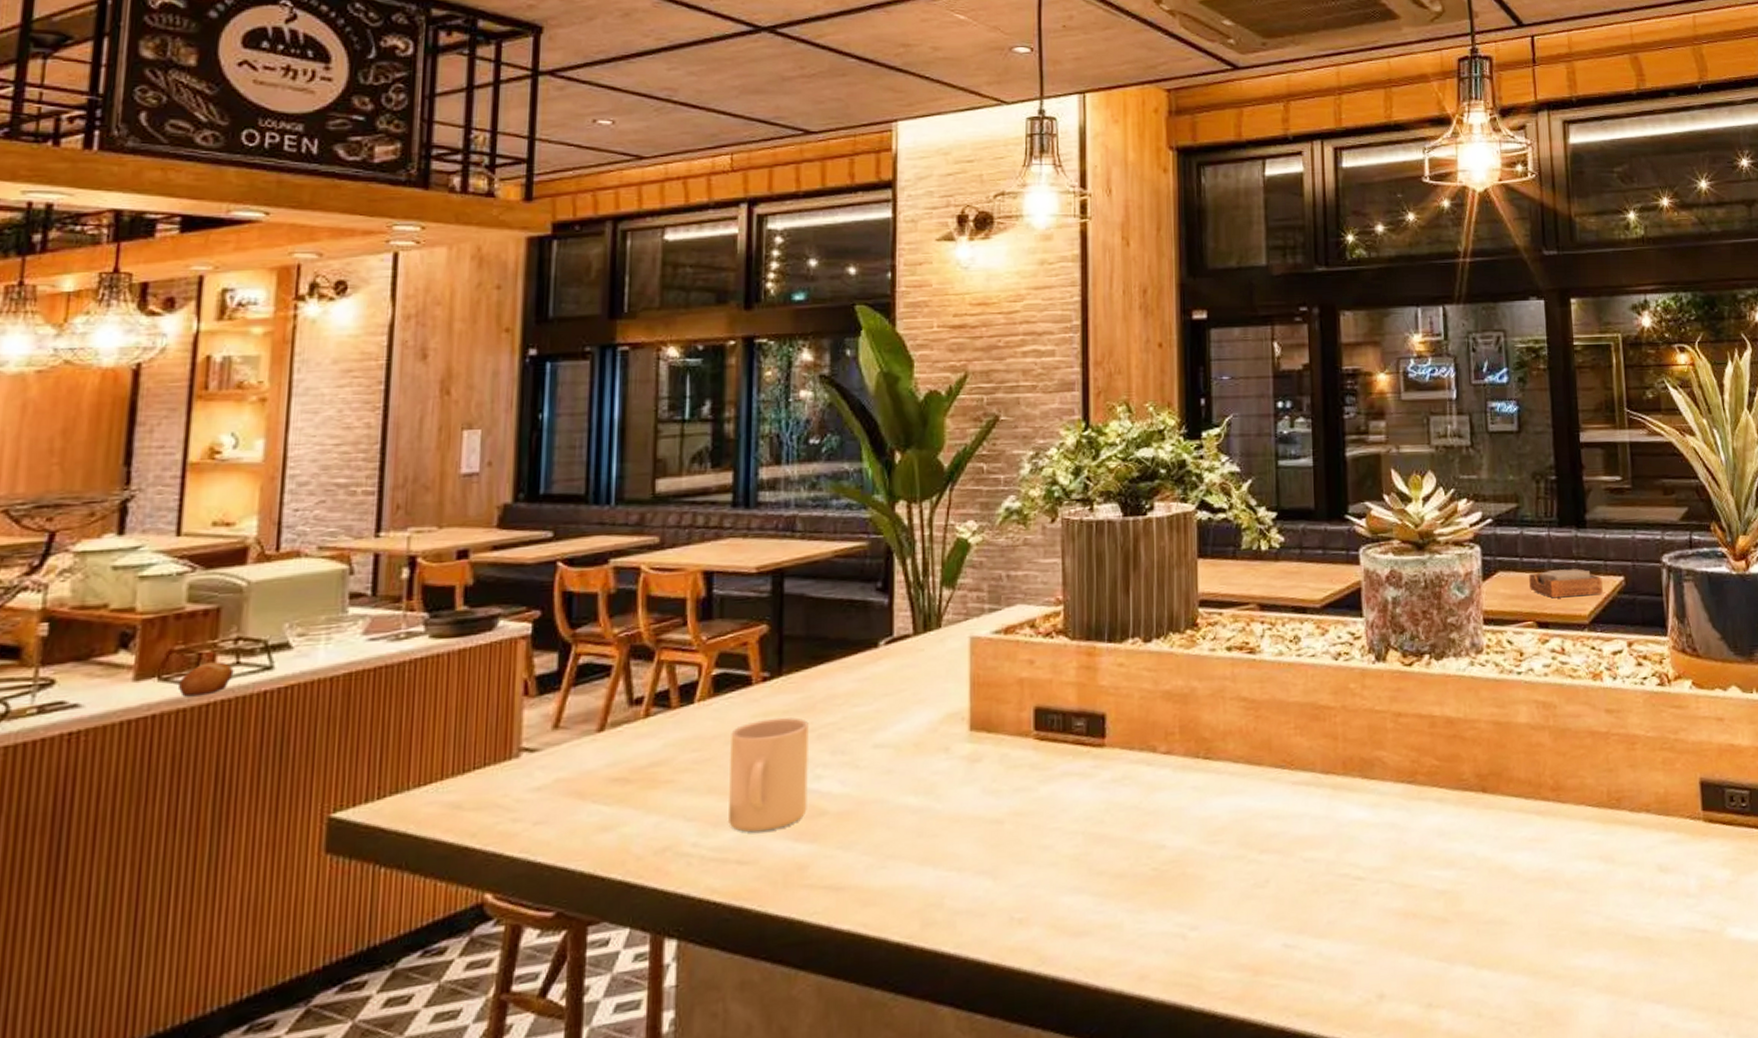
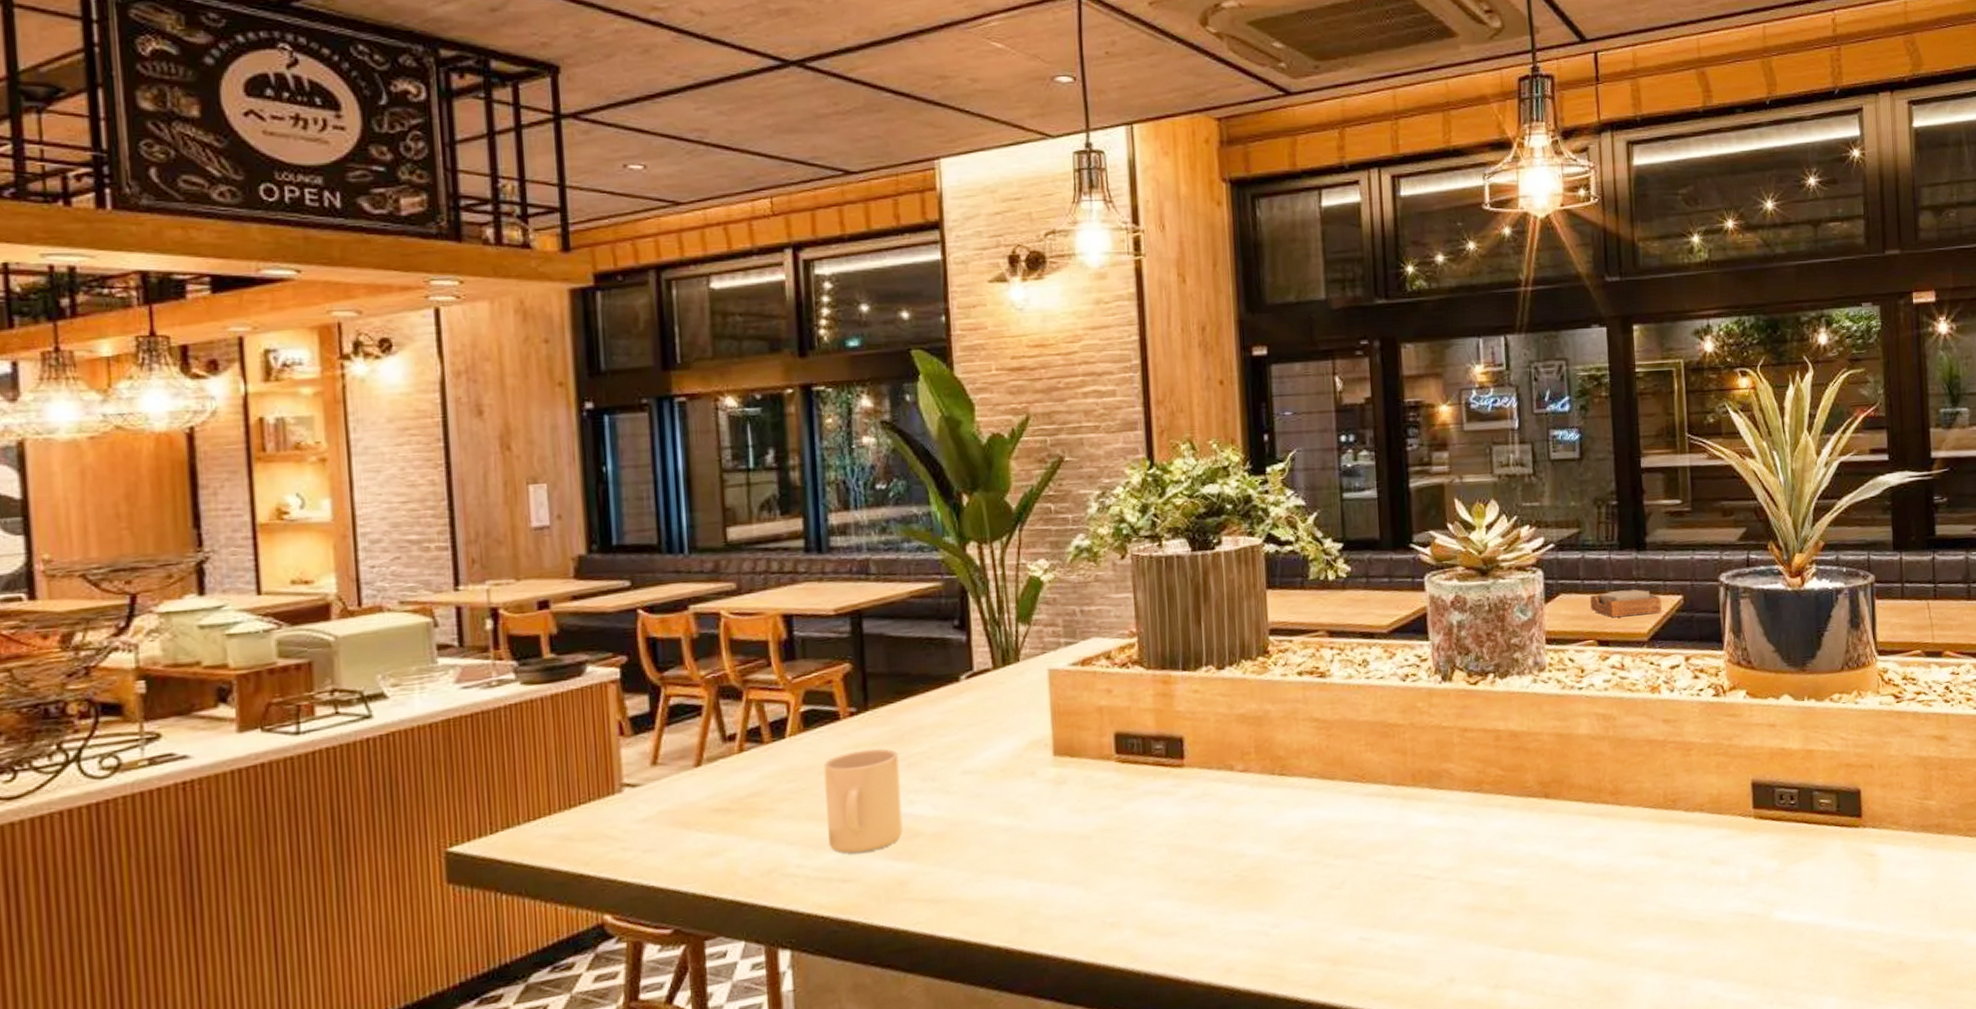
bread roll: present [177,661,234,697] -> none [281,712,335,746]

